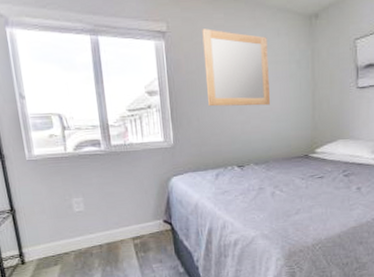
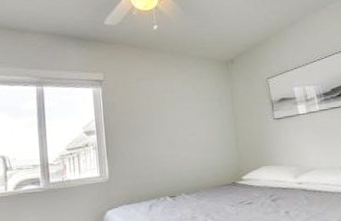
home mirror: present [202,29,270,107] -> none [134,76,197,142]

